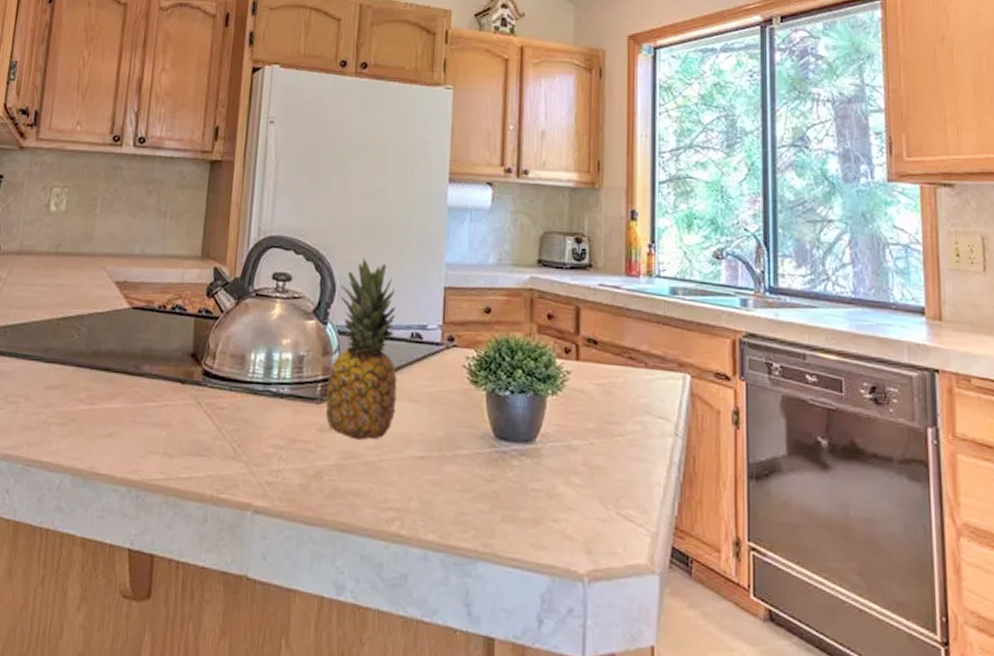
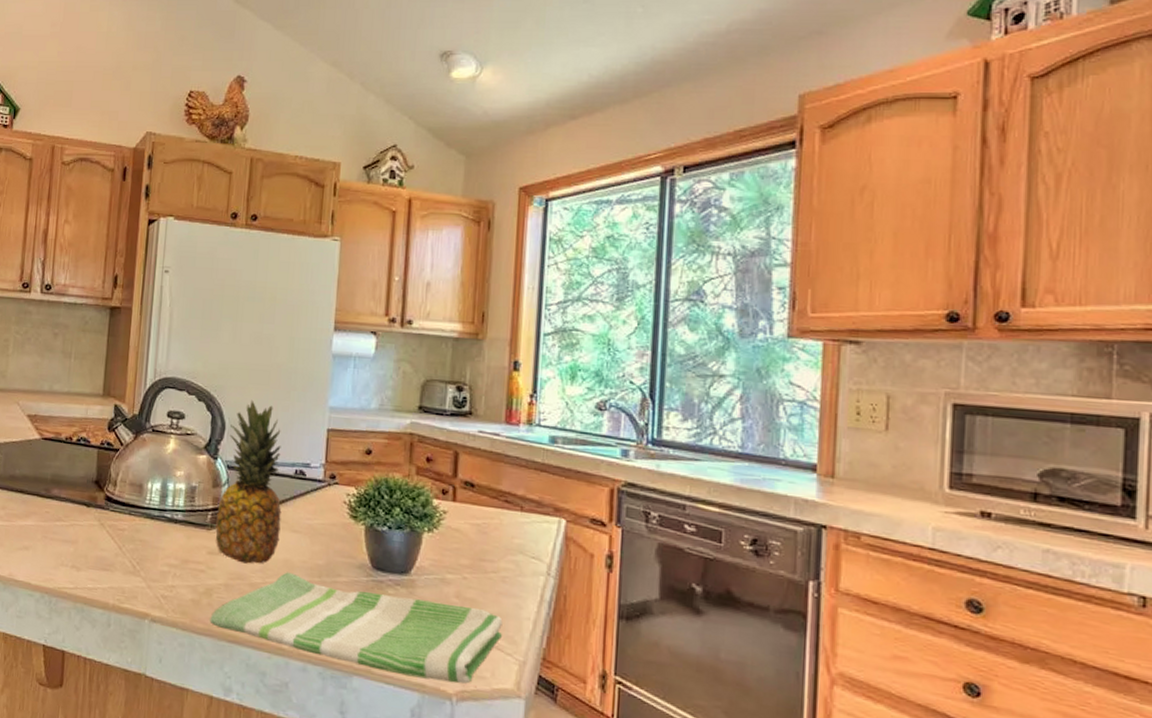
dish towel: none [320,447,634,562] -> present [210,572,503,684]

